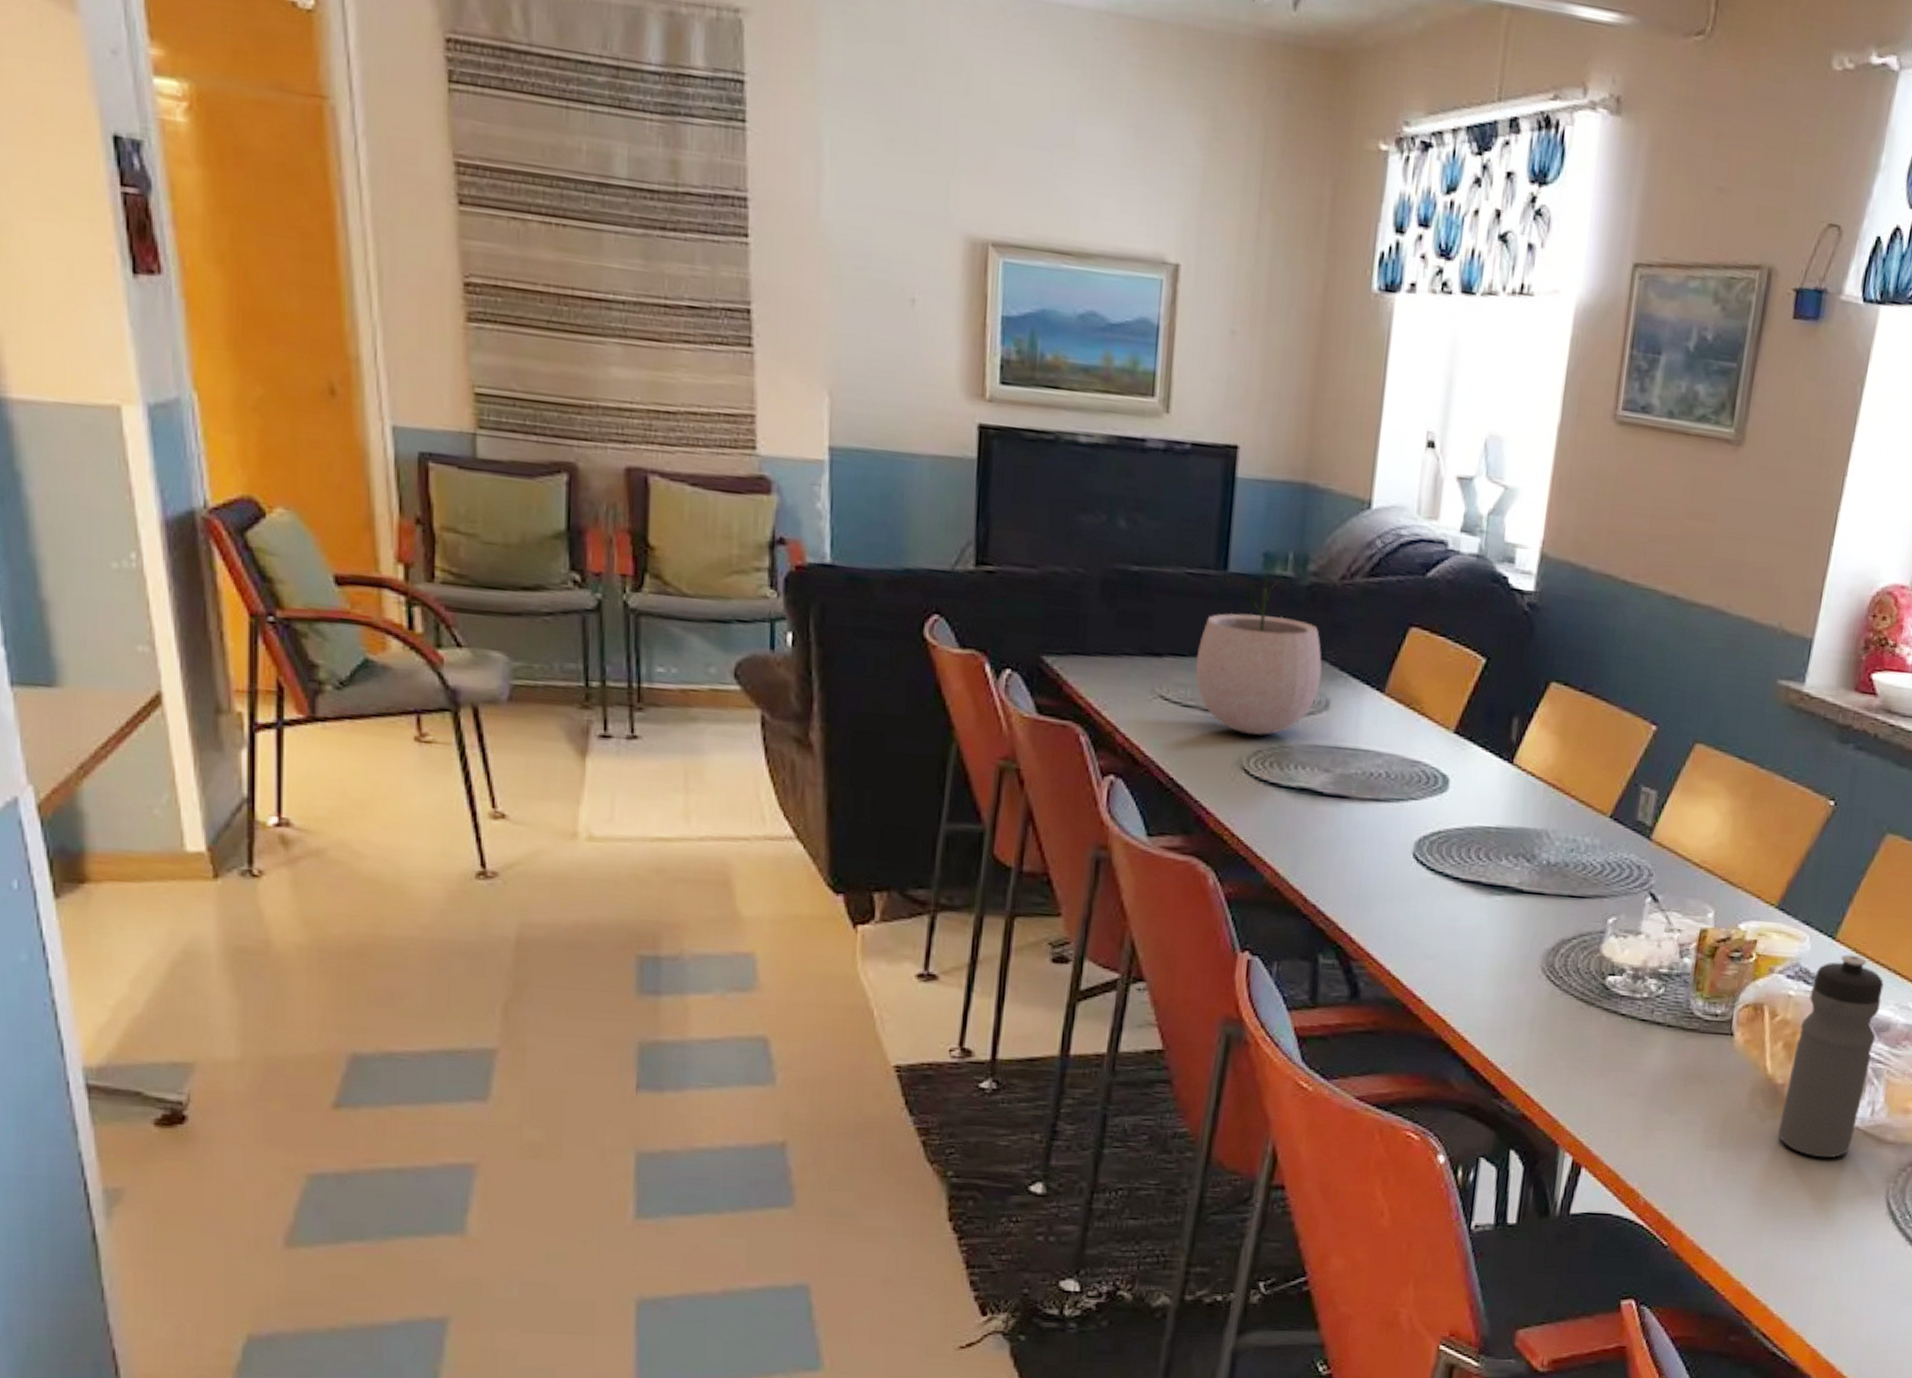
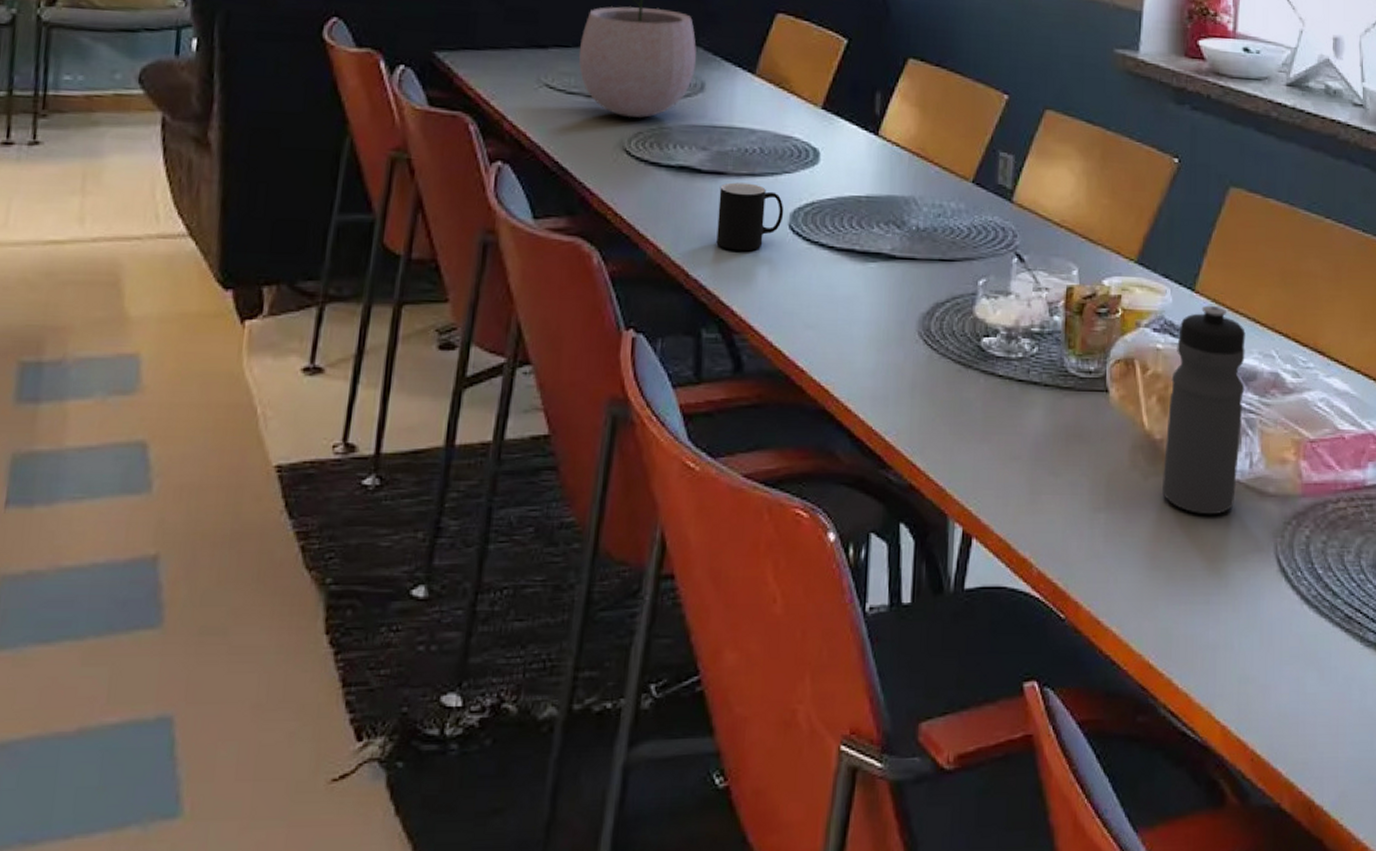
cup: none [1336,807,1409,879] -> present [716,182,784,252]

